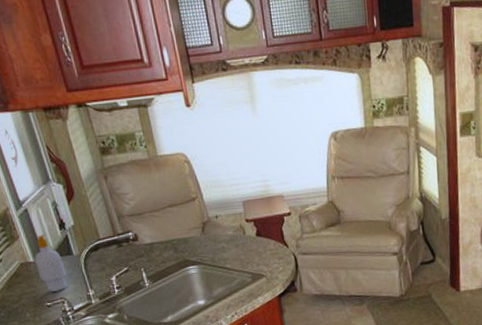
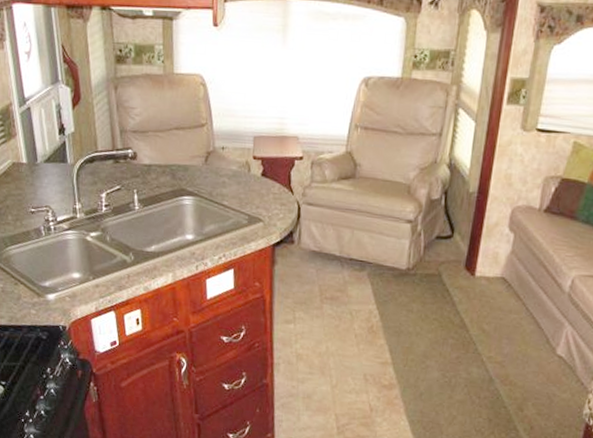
soap bottle: present [34,234,67,292] -> none [27,136,57,199]

